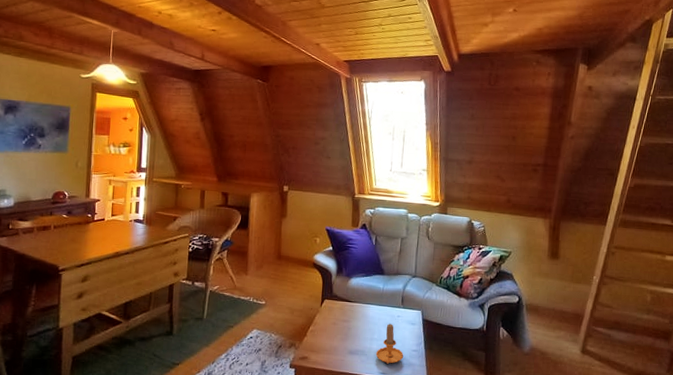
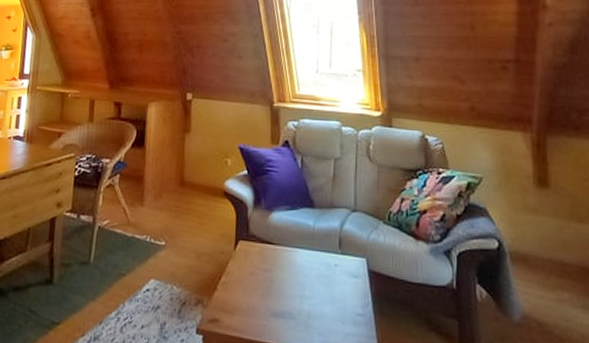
candle: present [375,323,404,364] -> none [308,274,346,333]

